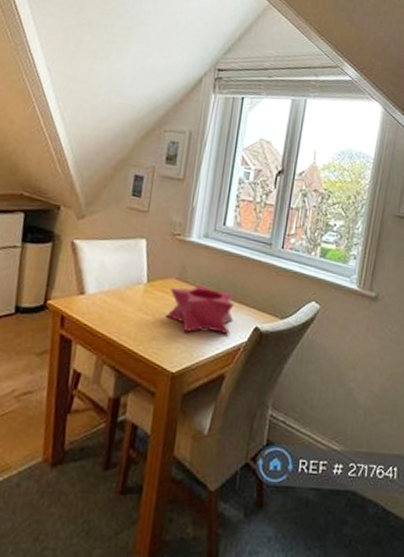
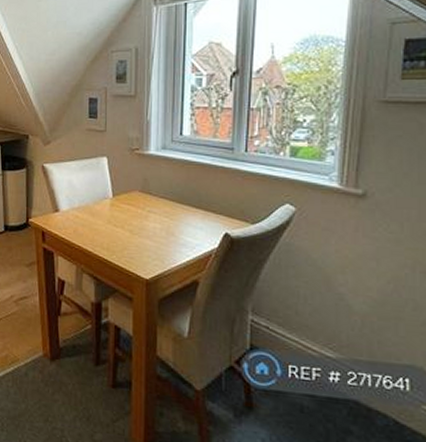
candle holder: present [166,284,237,335] -> none [134,194,202,243]

